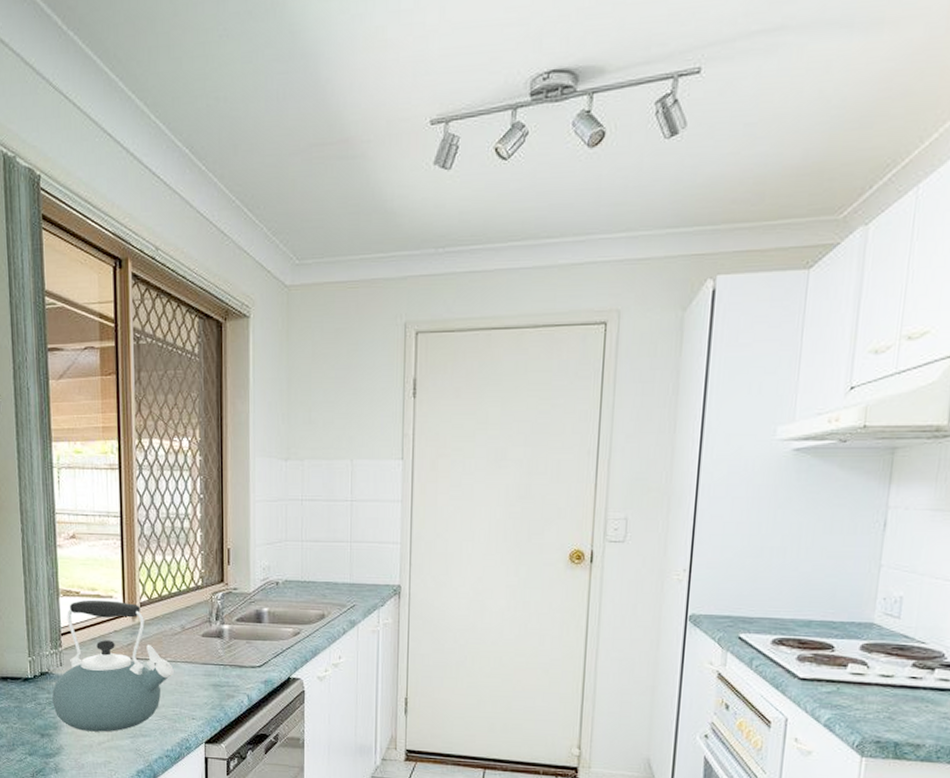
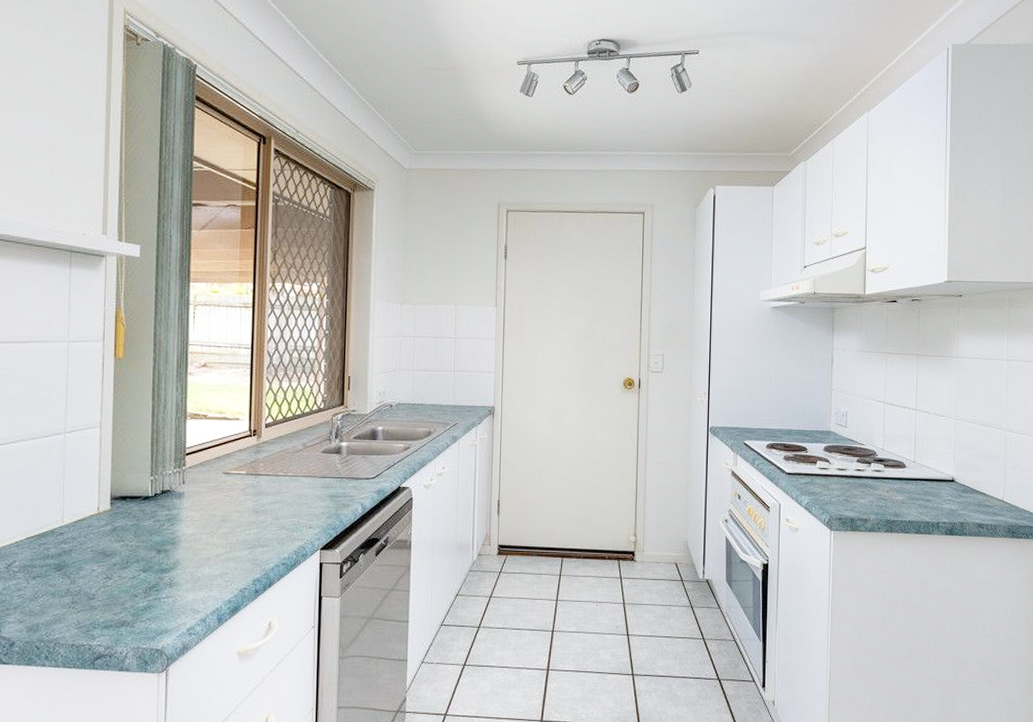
kettle: present [52,599,174,732] -> none [172,422,294,545]

